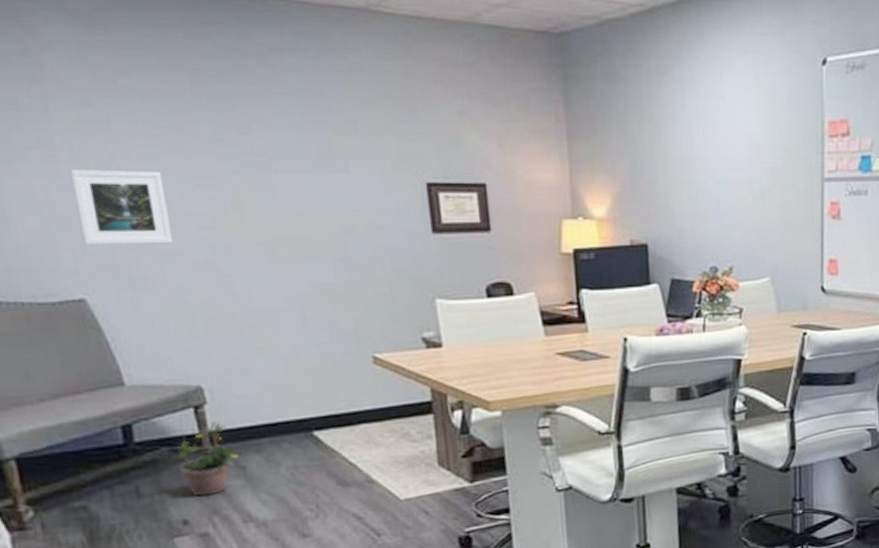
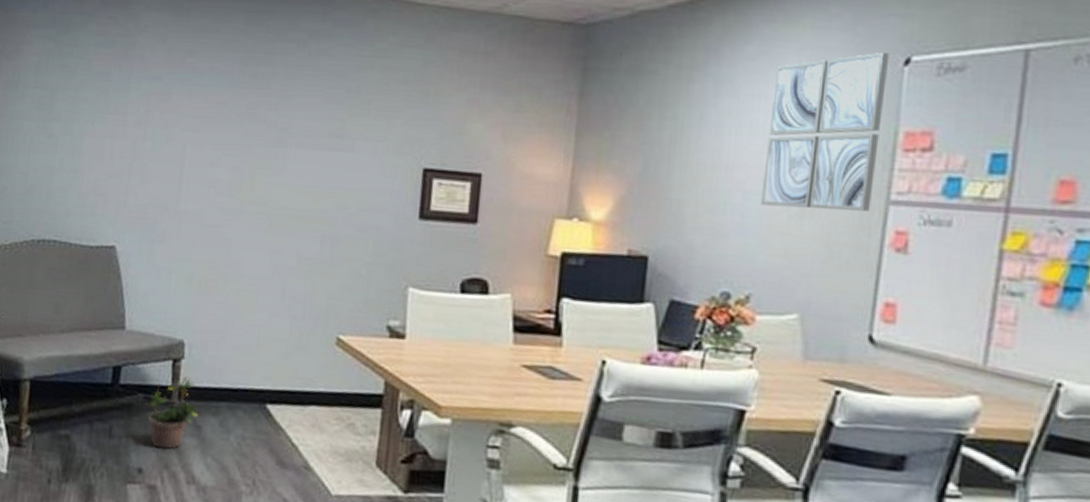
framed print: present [70,169,174,245] -> none [127,133,199,205]
wall art: none [727,55,812,191] -> present [760,52,890,211]

